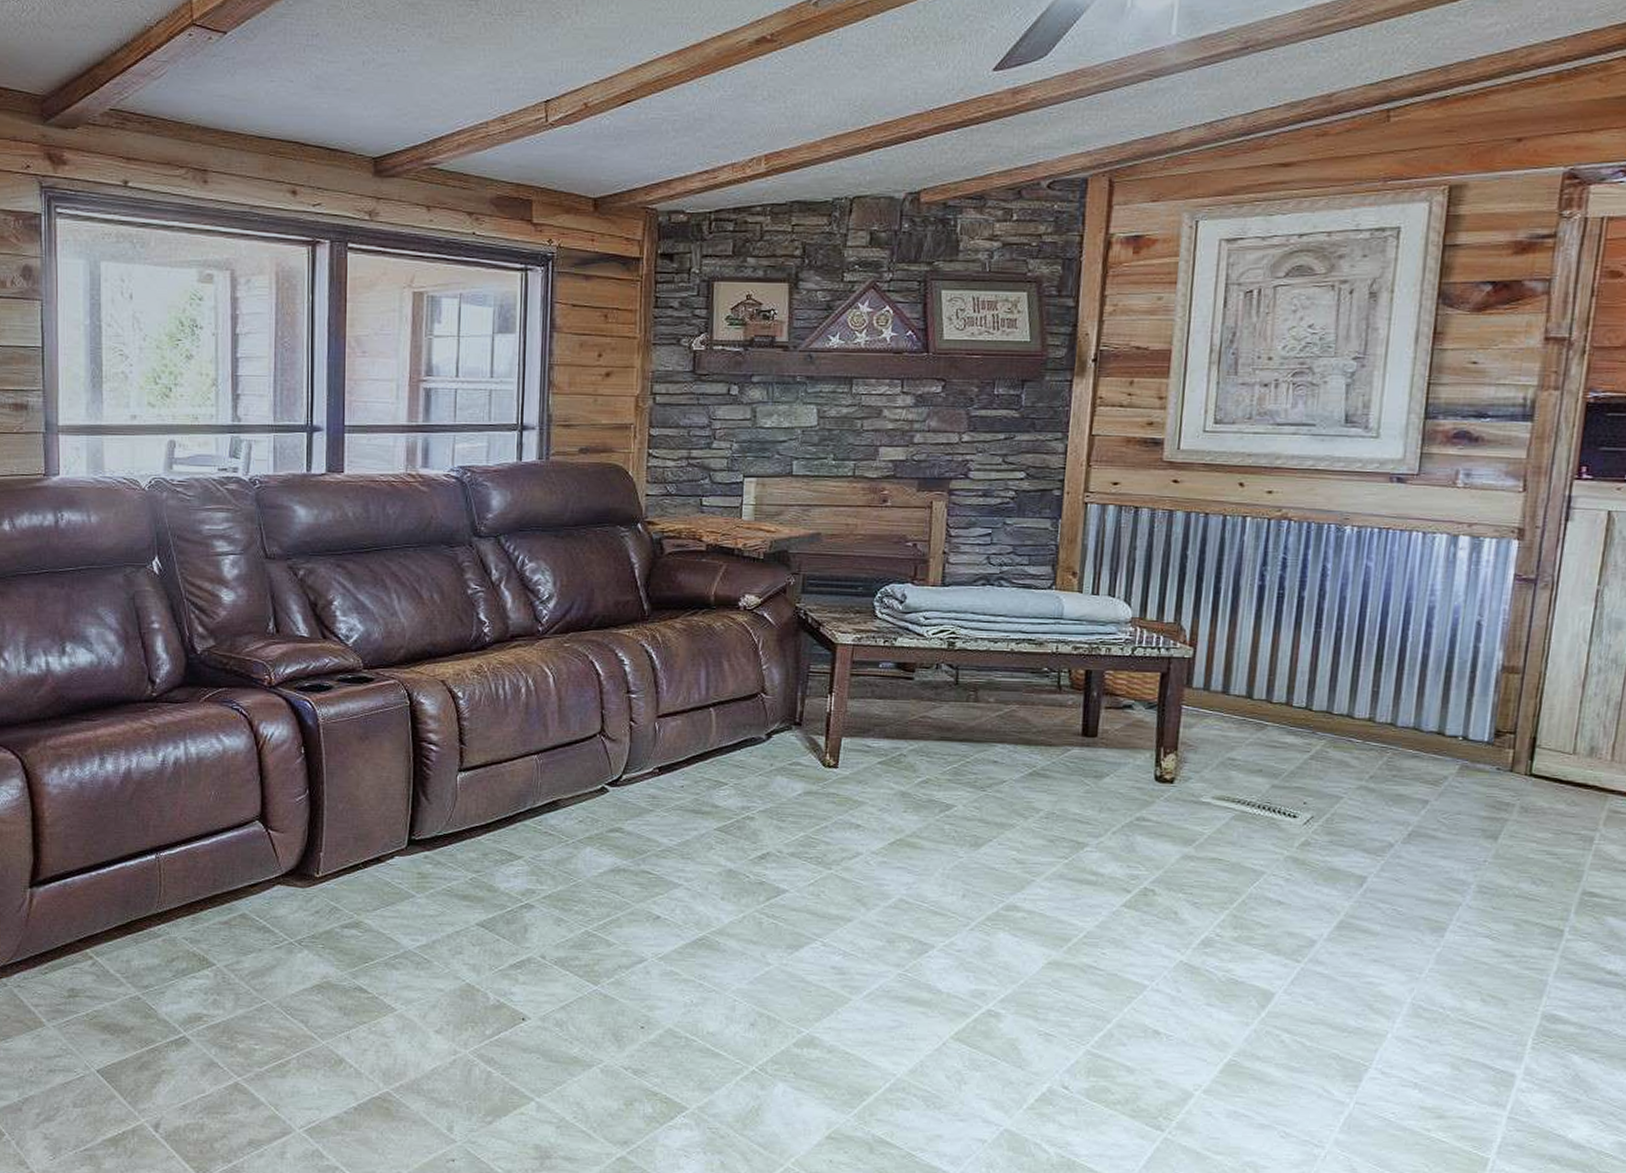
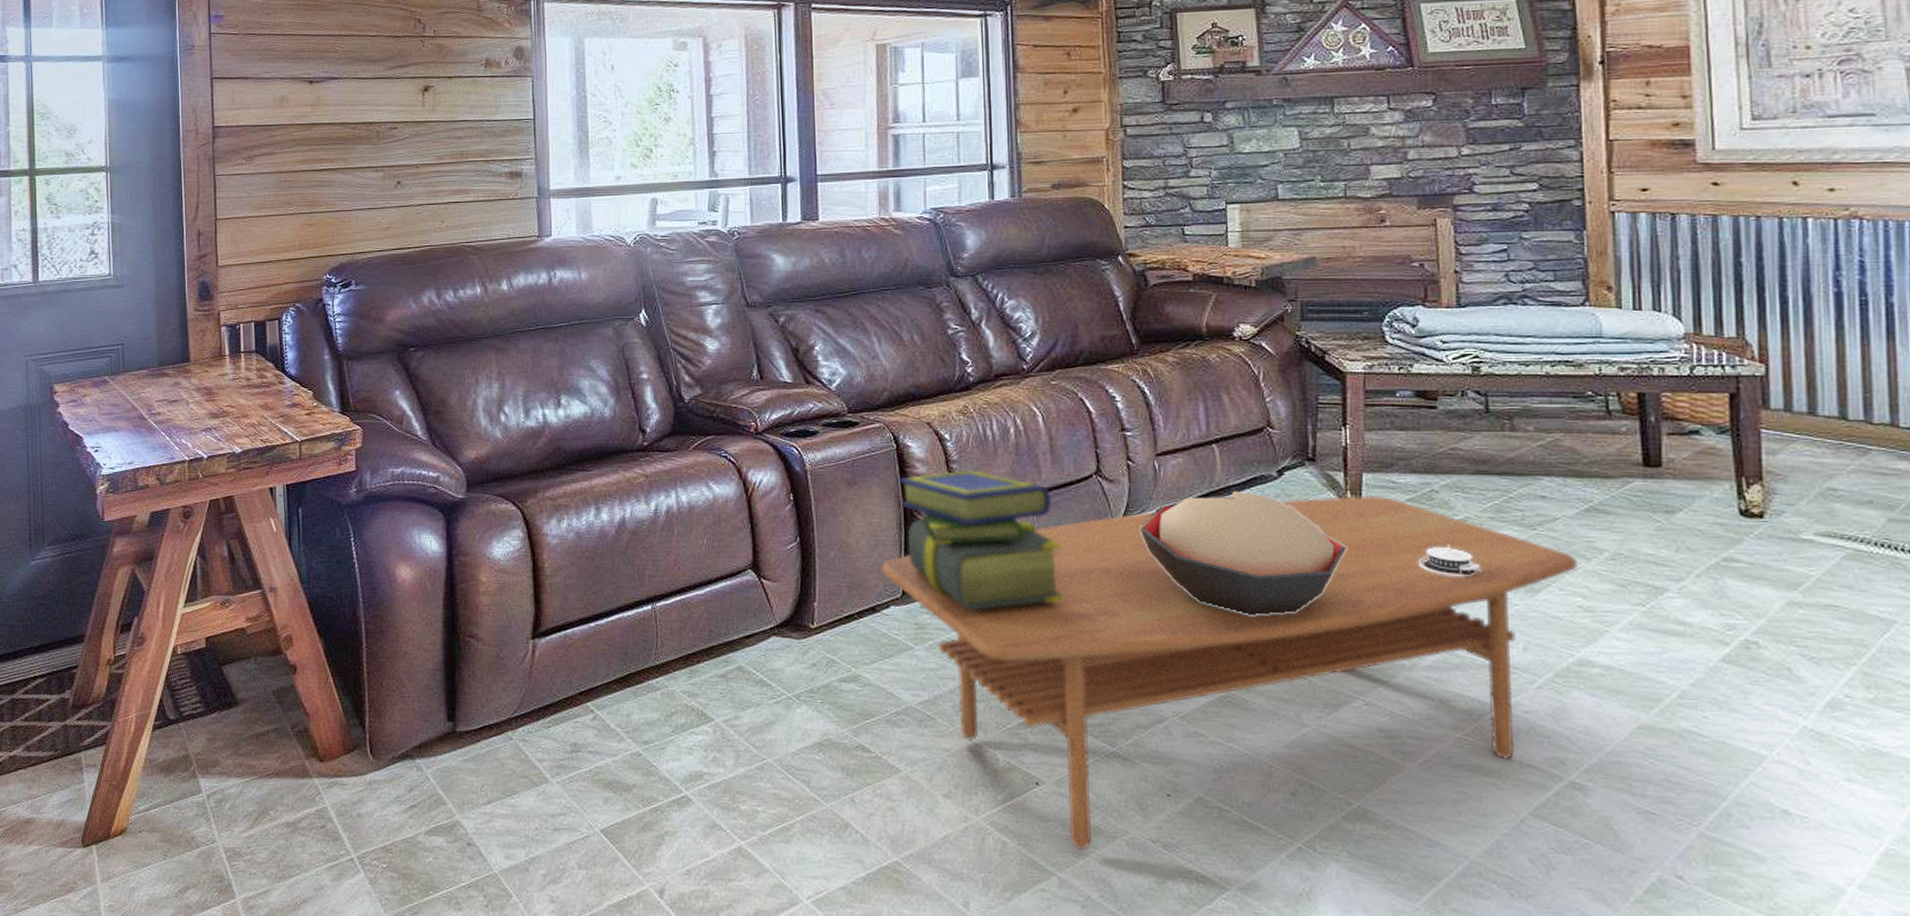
coffee table: none [388,758,1017,1077] -> present [881,495,1578,850]
stack of books: none [410,727,562,861] -> present [898,470,1064,610]
decorative bowl: none [636,751,821,866] -> present [1139,490,1346,615]
architectural model: none [881,804,935,833] -> present [1418,545,1481,577]

